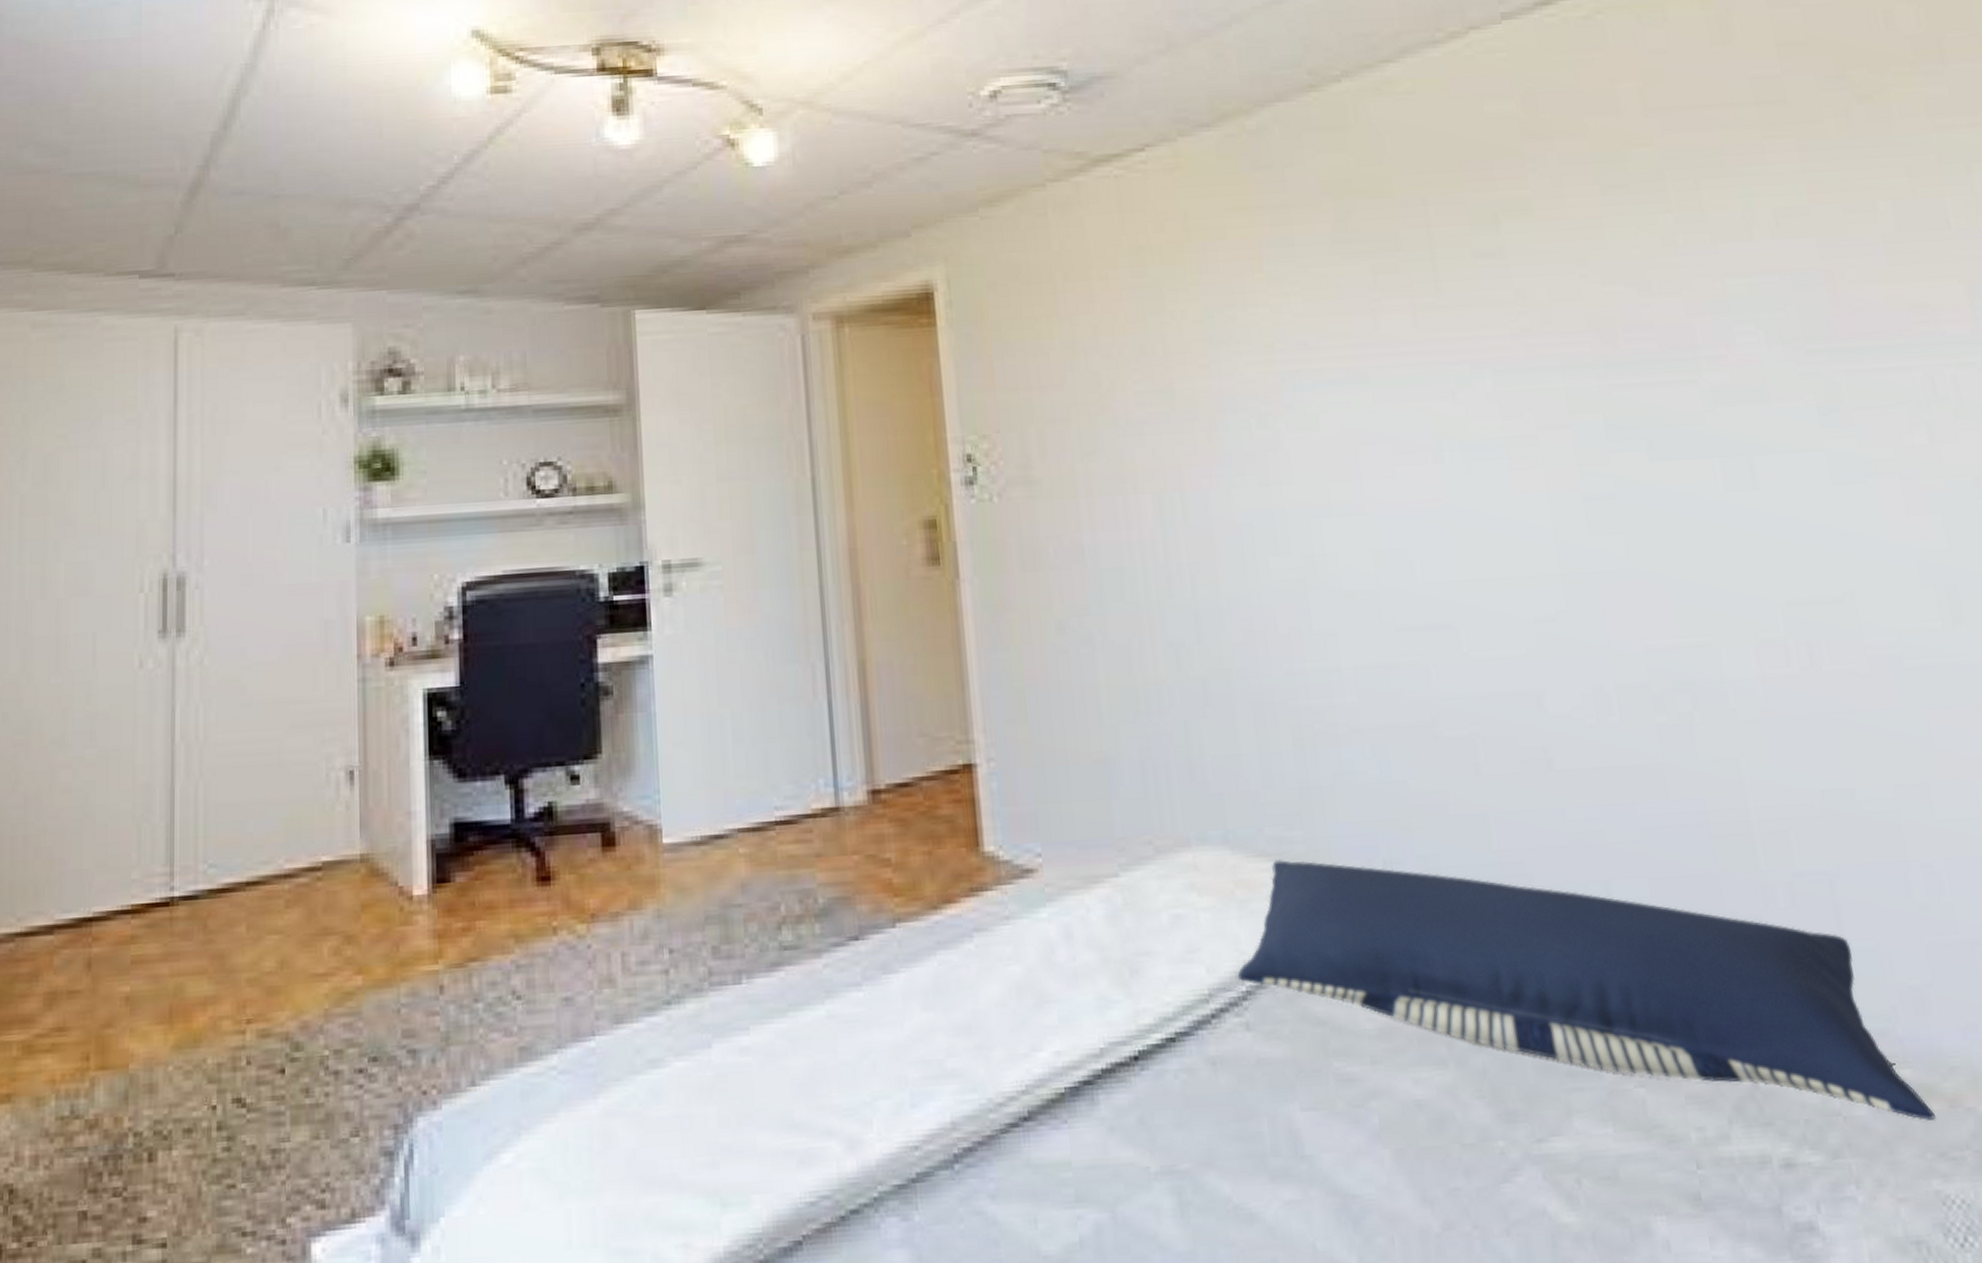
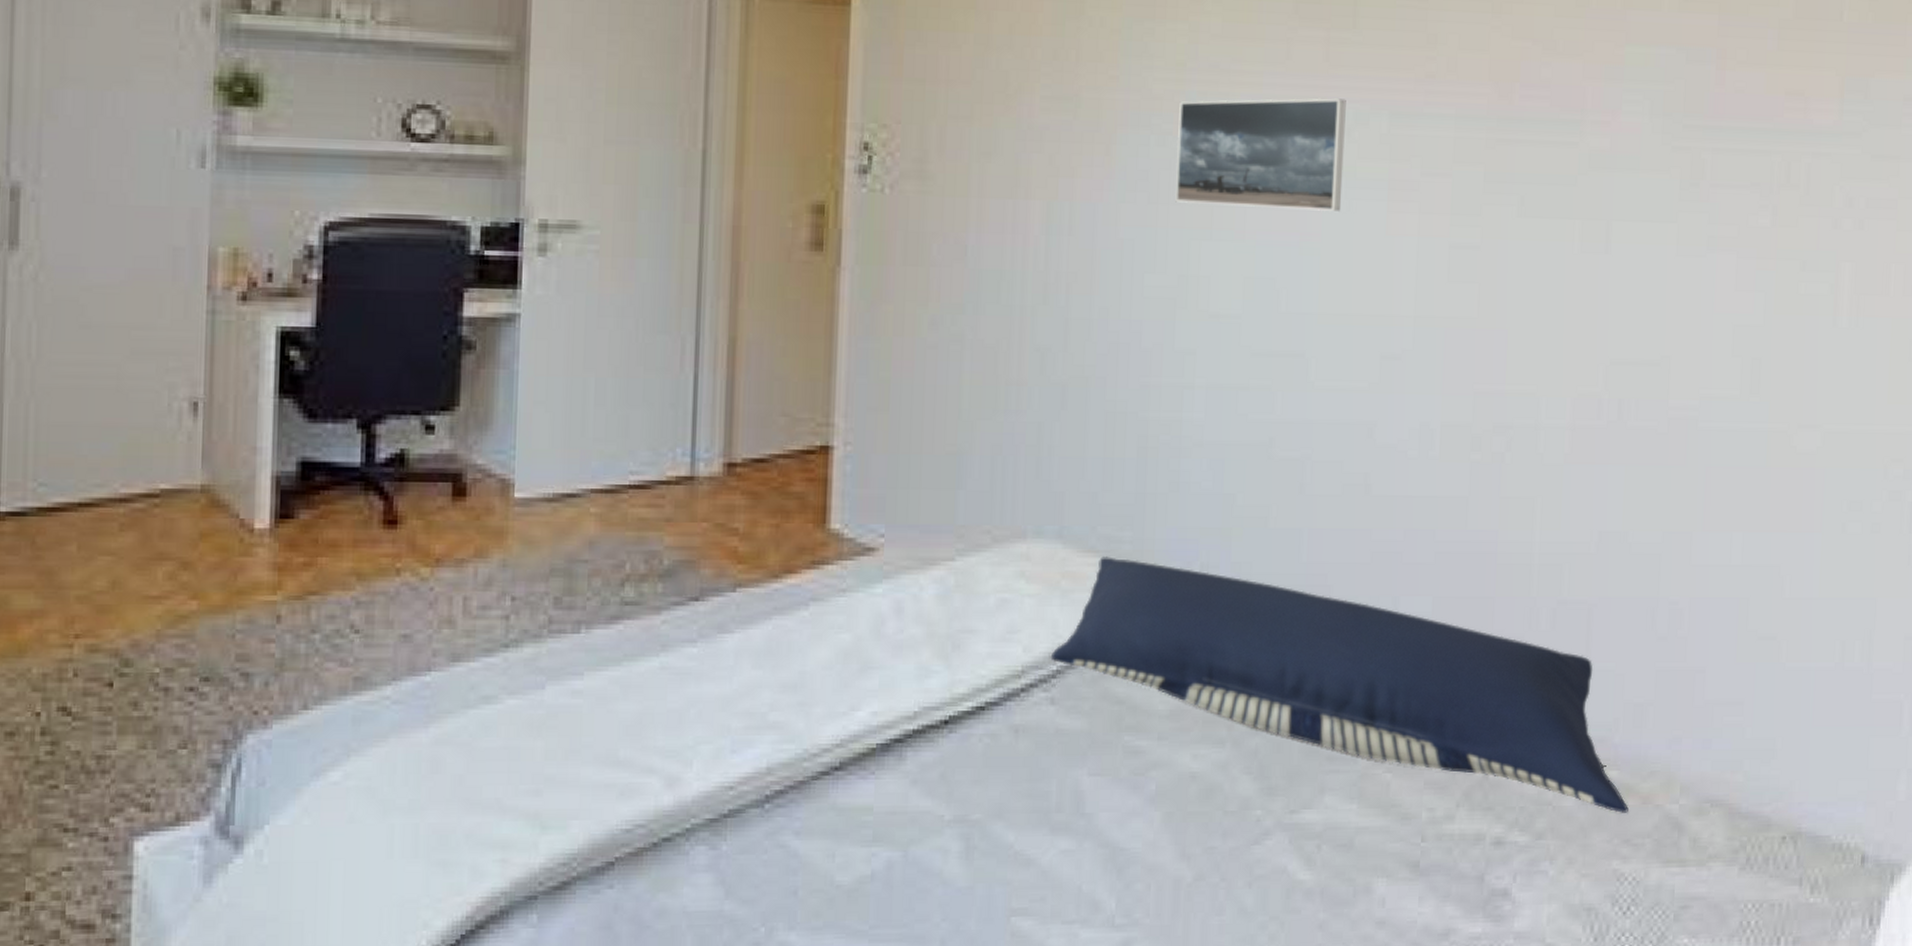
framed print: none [1274,362,1460,482] -> present [1174,98,1346,212]

